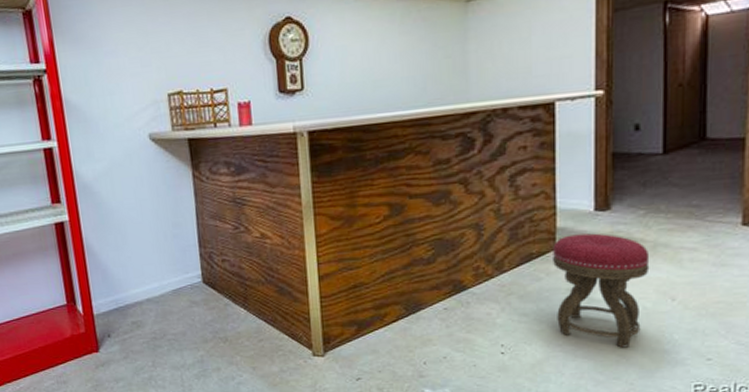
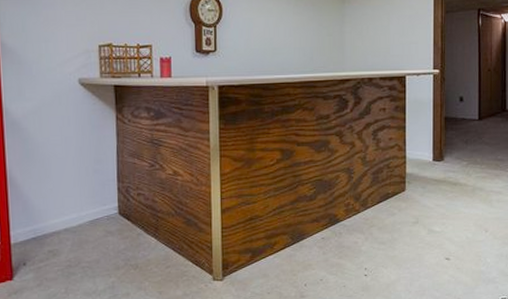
stool: present [553,233,650,348] -> none [404,178,471,270]

